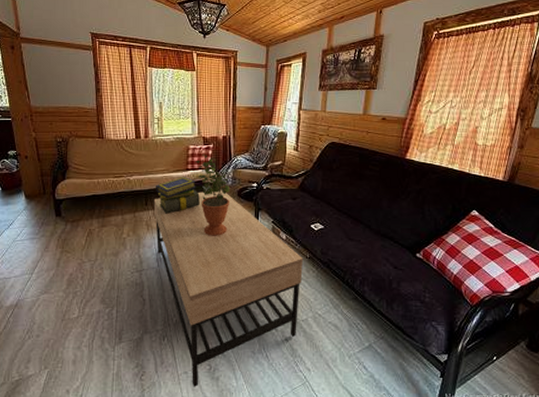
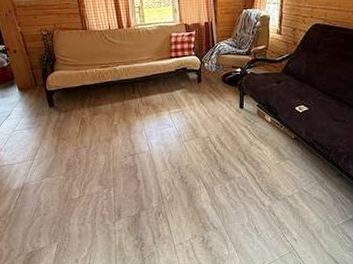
coffee table: present [153,189,304,387] -> none [140,75,289,256]
stack of books: present [156,177,200,214] -> none [142,65,185,101]
potted plant: present [195,154,230,236] -> none [178,41,215,121]

